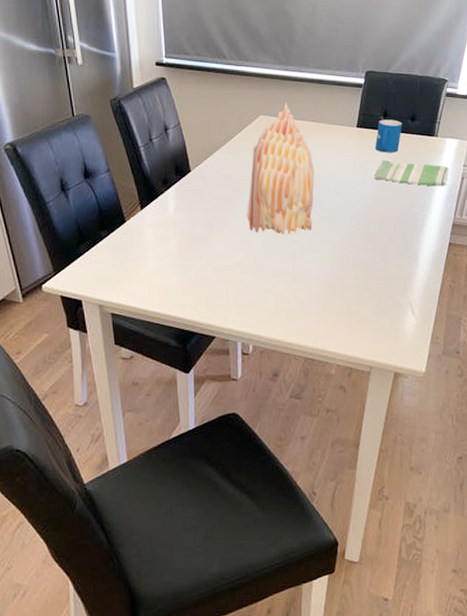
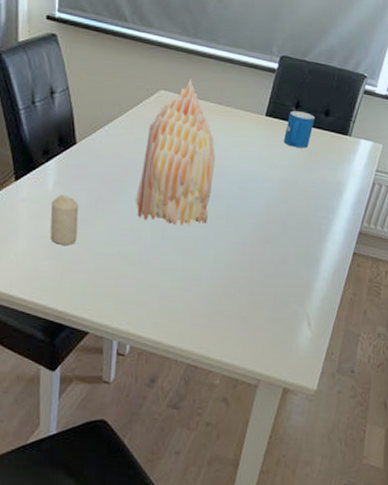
candle: none [173,218,199,262] -> present [50,195,79,245]
dish towel: present [375,159,450,187] -> none [281,154,361,191]

